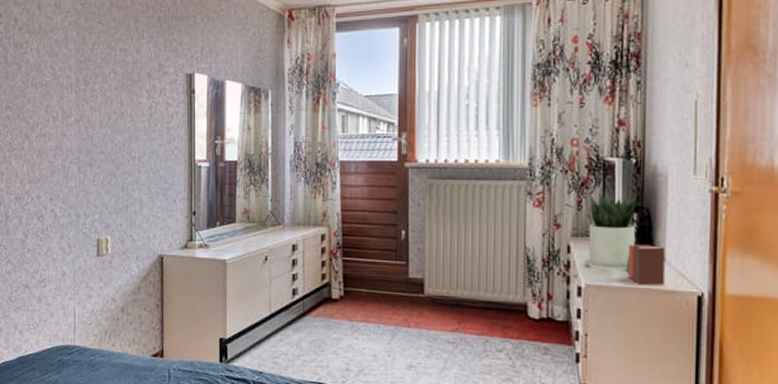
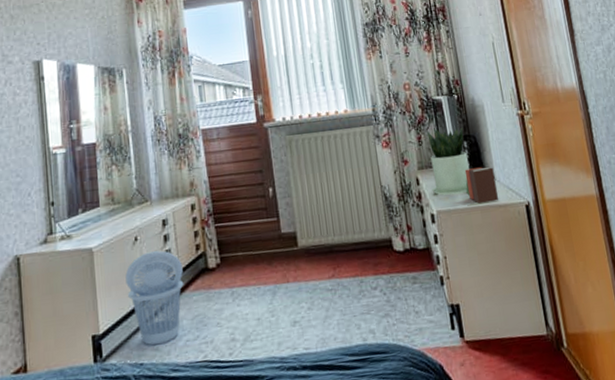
laundry basket: none [253,273,307,359] -> present [125,250,184,346]

